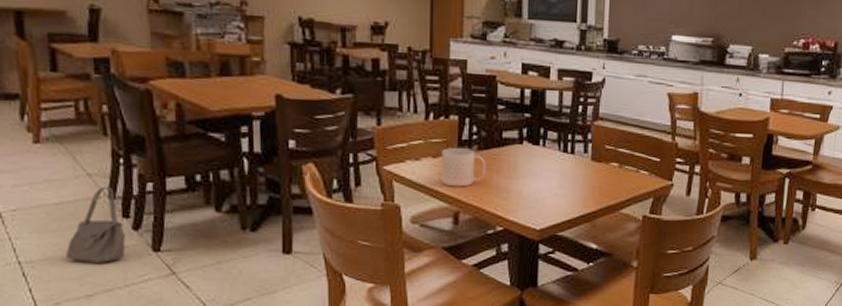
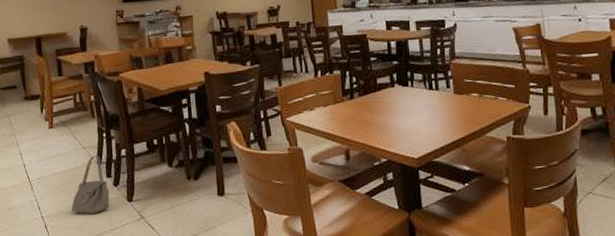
mug: present [441,148,486,187] -> none [330,96,368,129]

